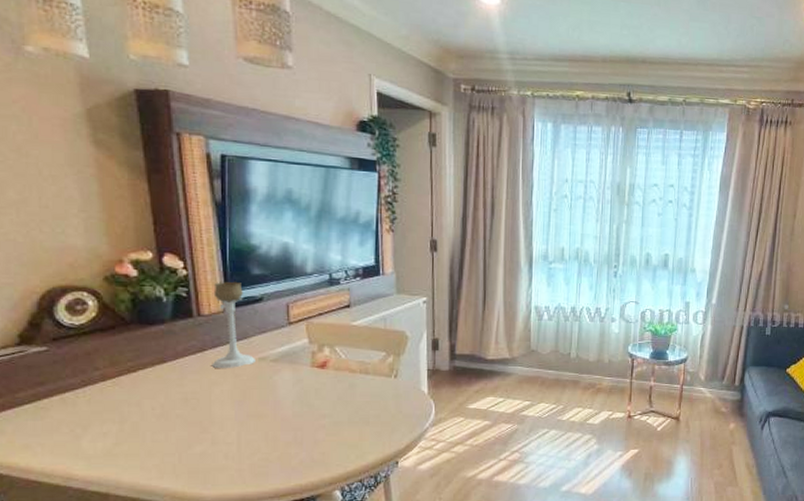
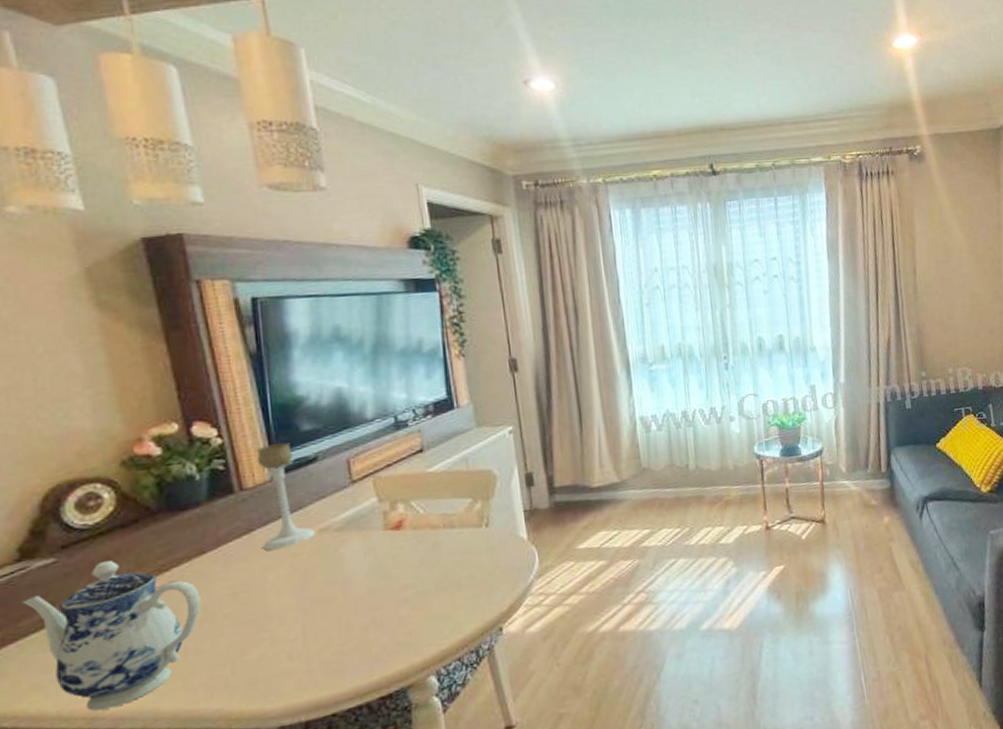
teapot: none [20,355,159,473] -> present [22,560,202,711]

